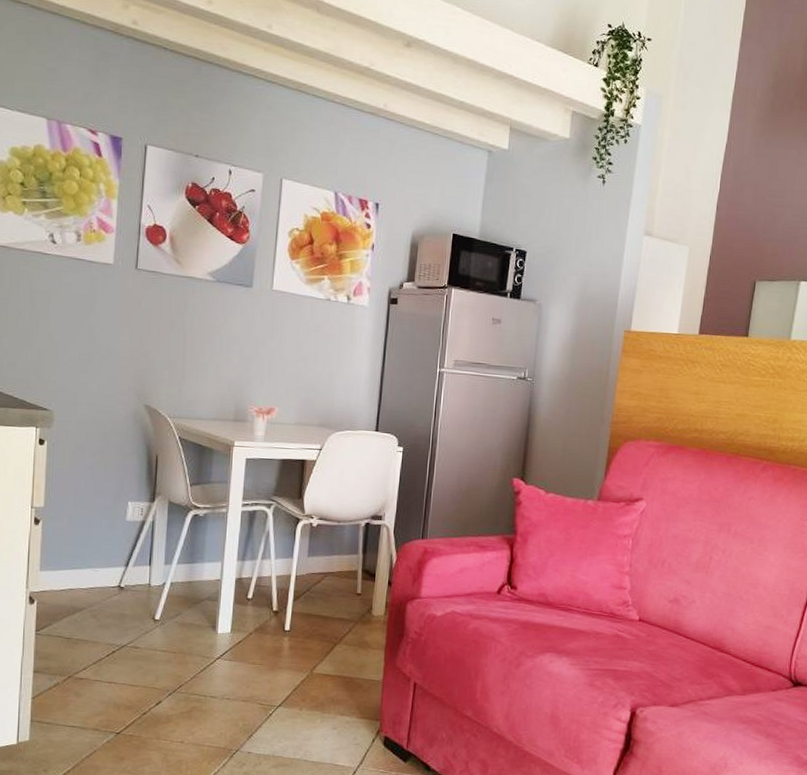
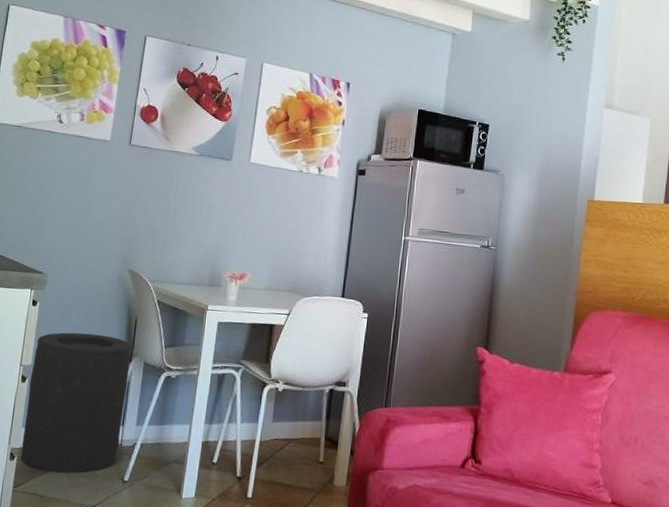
trash can: none [40,472,154,615] -> present [20,332,132,474]

